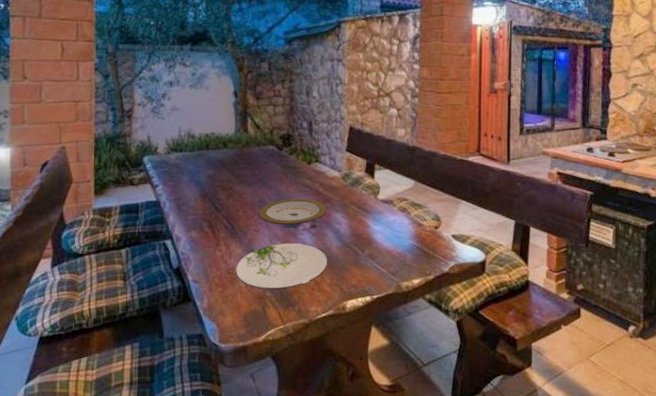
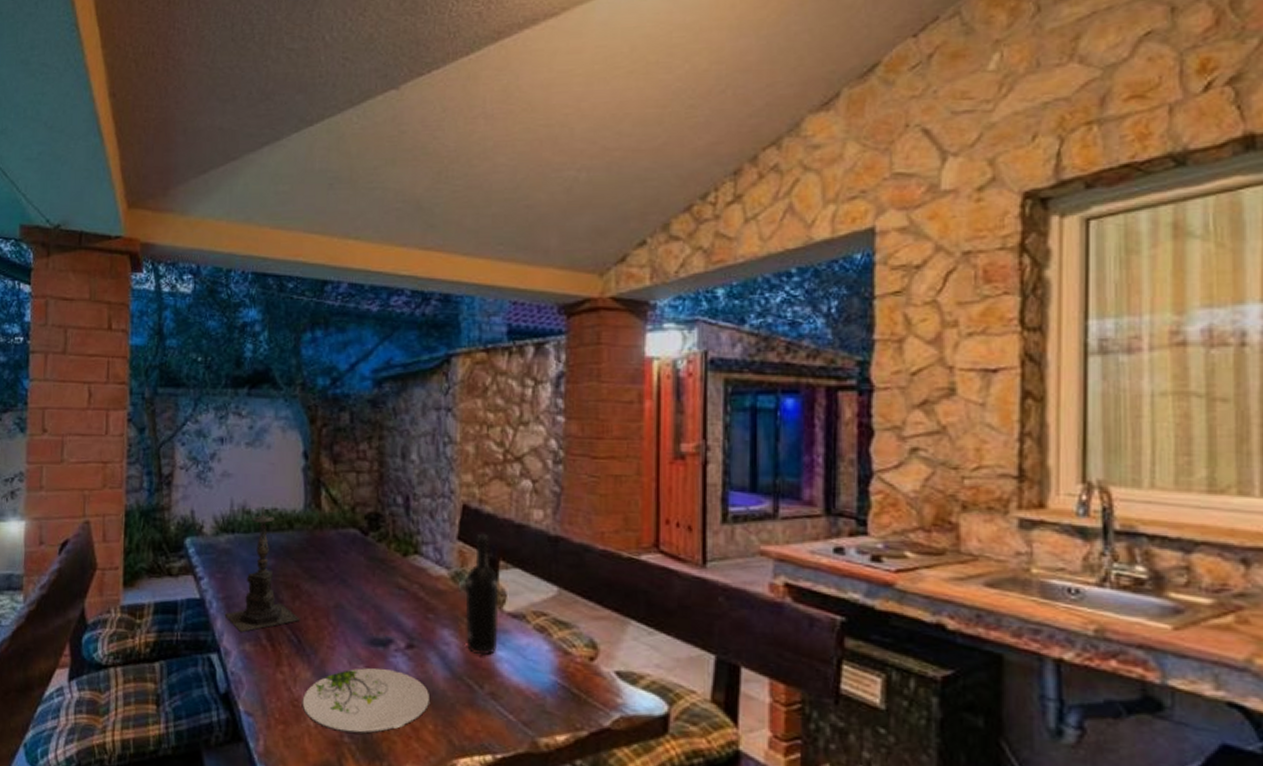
candle holder: none [175,132,233,224] -> present [224,506,300,633]
plate: present [258,198,327,225] -> none [334,604,429,642]
wine bottle: none [351,146,375,229] -> present [464,533,500,655]

